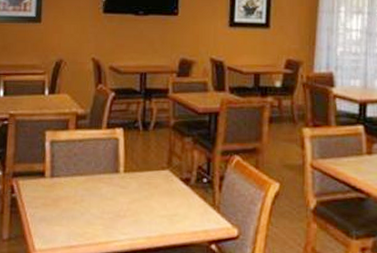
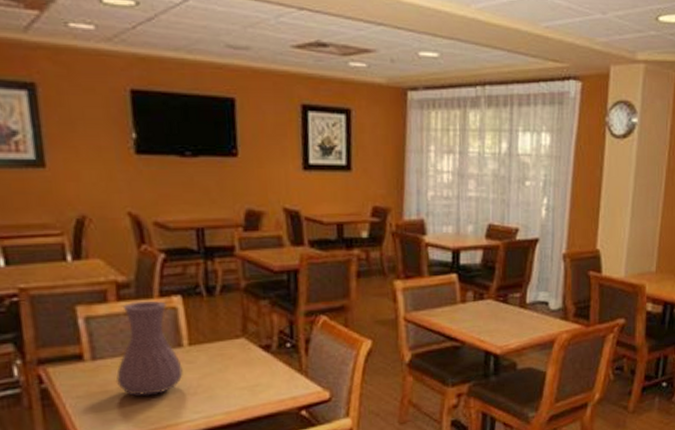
vase: none [65,130,117,213] -> present [115,300,183,396]

